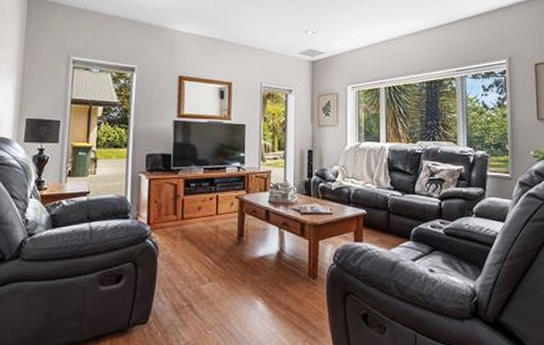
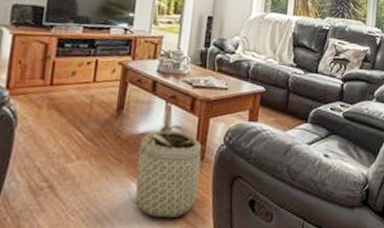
basket: none [253,248,325,332] -> present [127,125,211,218]

